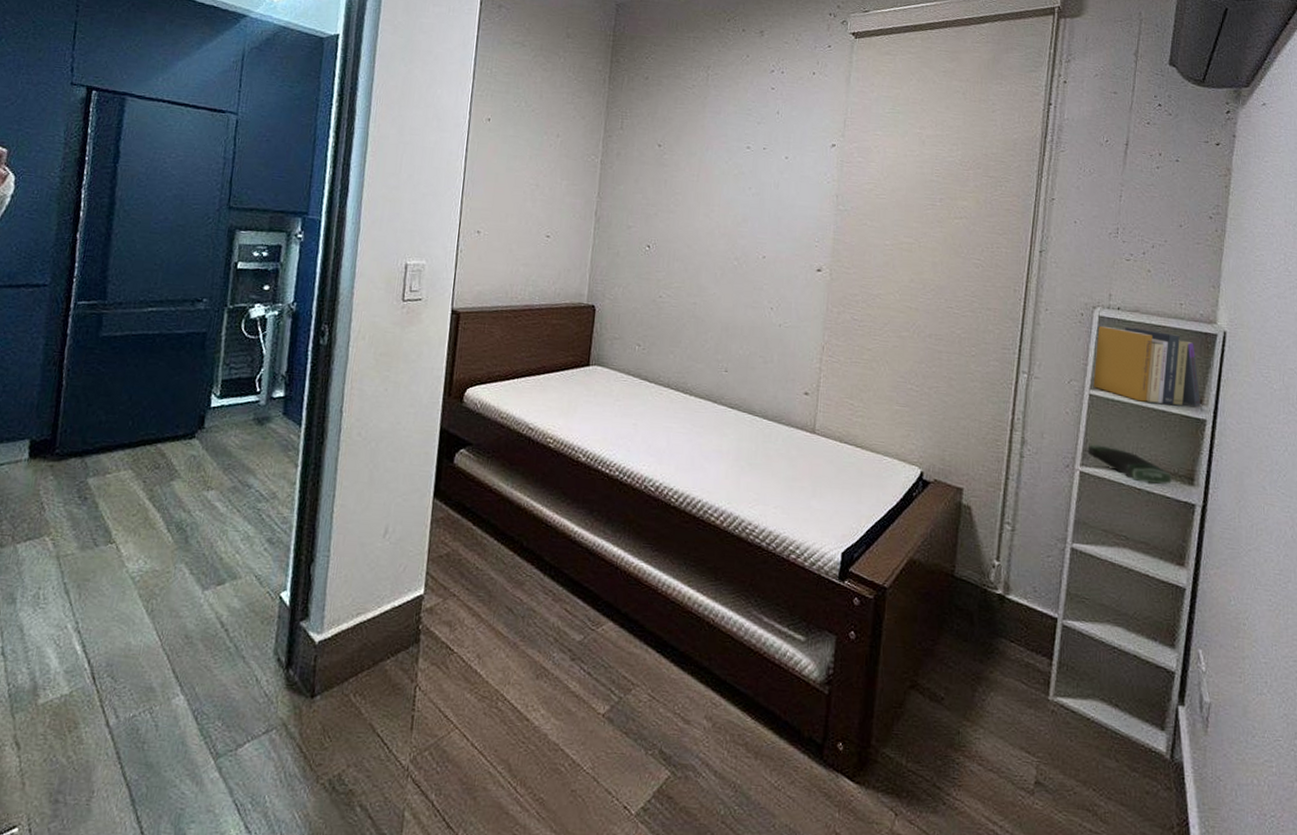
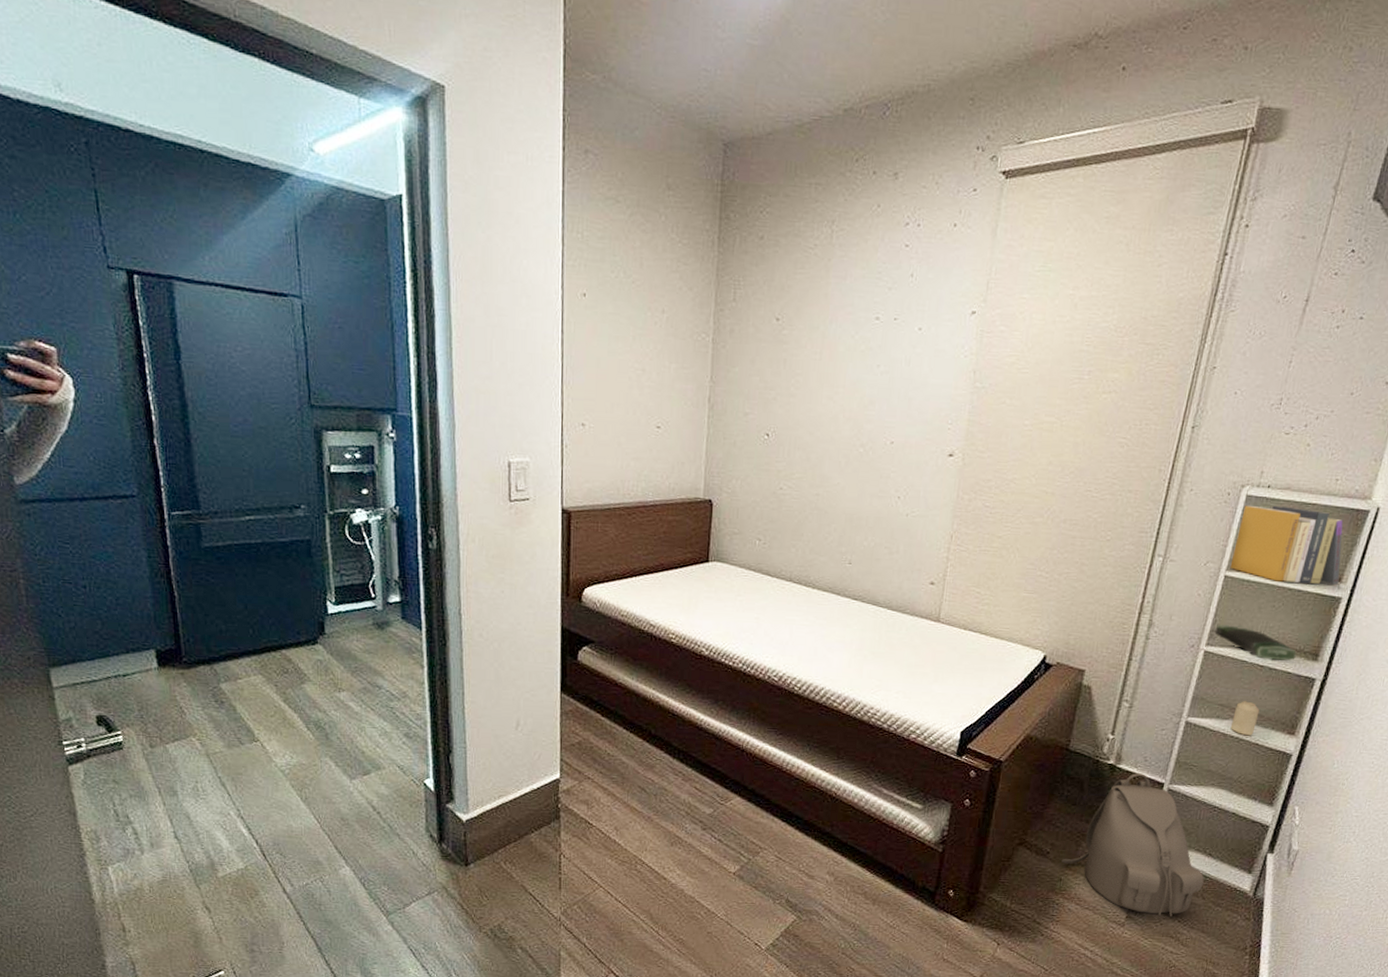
backpack: none [958,605,1114,783] -> present [1061,773,1204,916]
candle: none [1117,527,1144,566] -> present [1230,701,1260,736]

